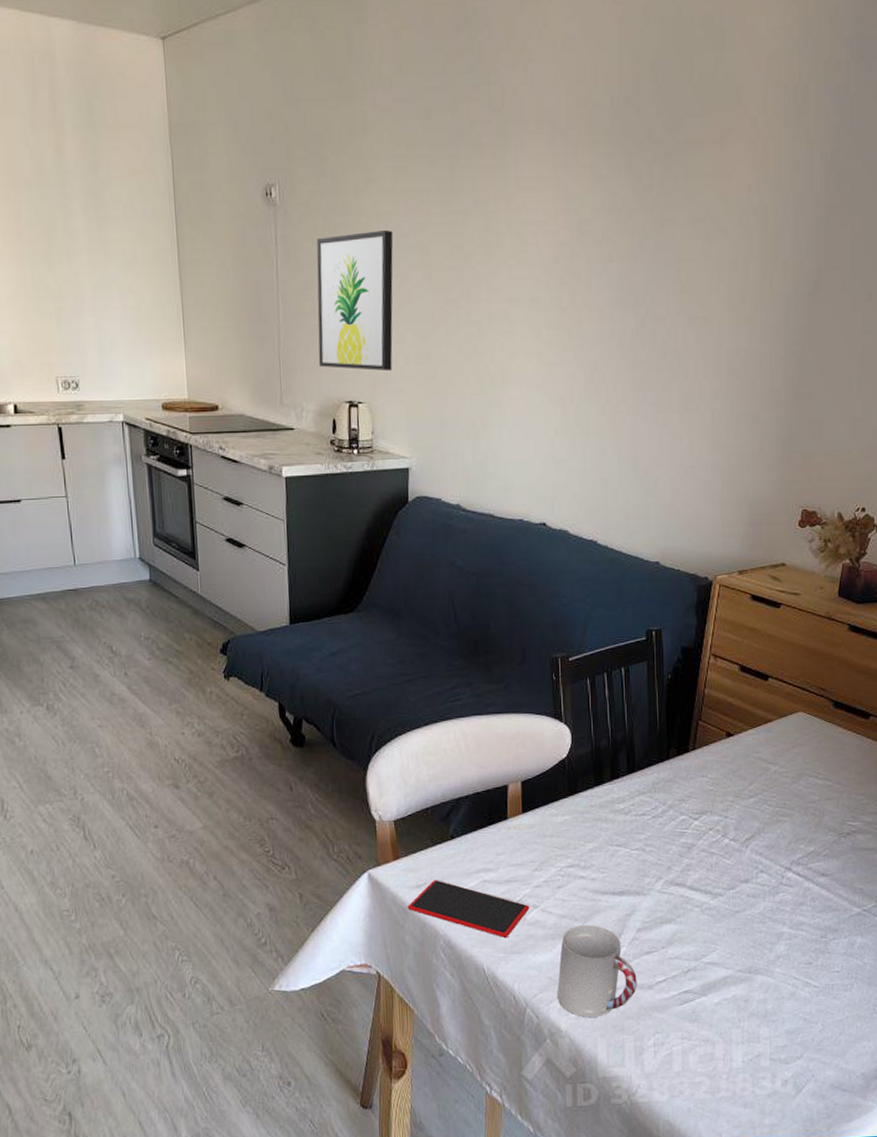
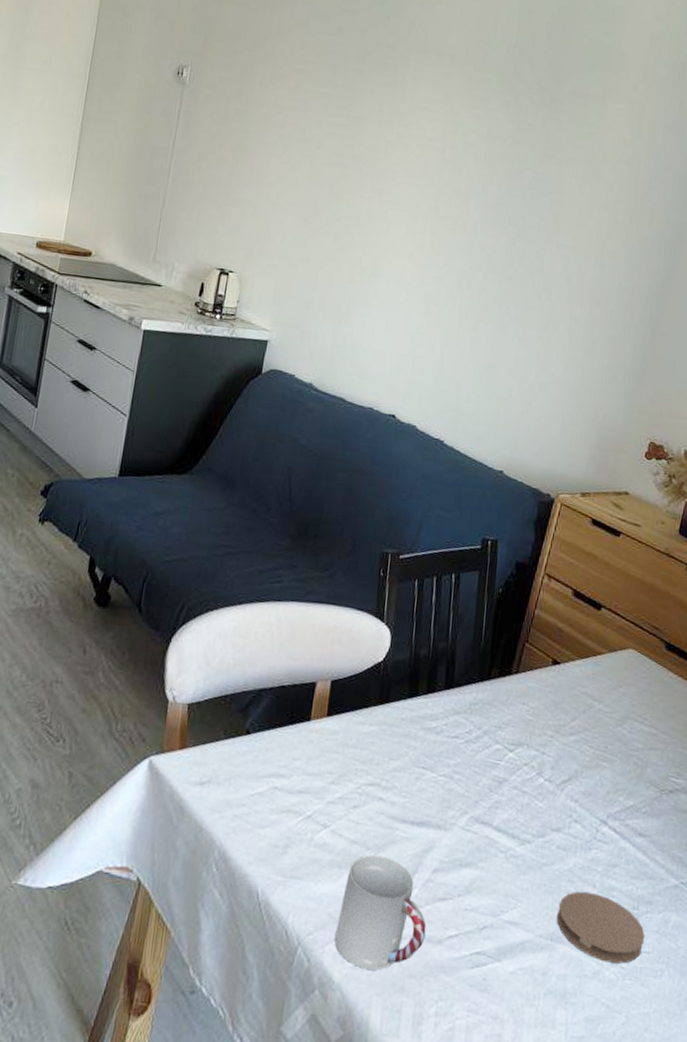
wall art: present [316,230,394,371] -> none [197,118,290,248]
smartphone: present [407,880,530,939] -> none [184,778,320,859]
coaster: none [752,929,834,984] -> present [556,891,645,964]

